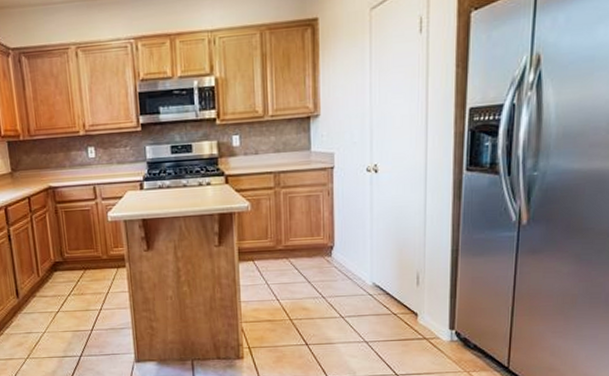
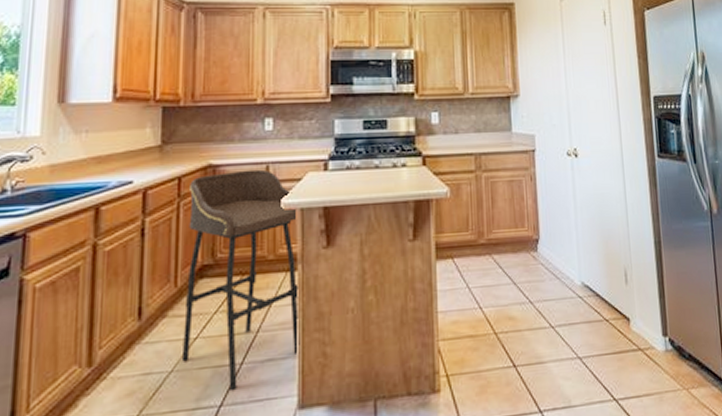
bar stool: none [37,189,133,346] -> present [181,169,300,390]

